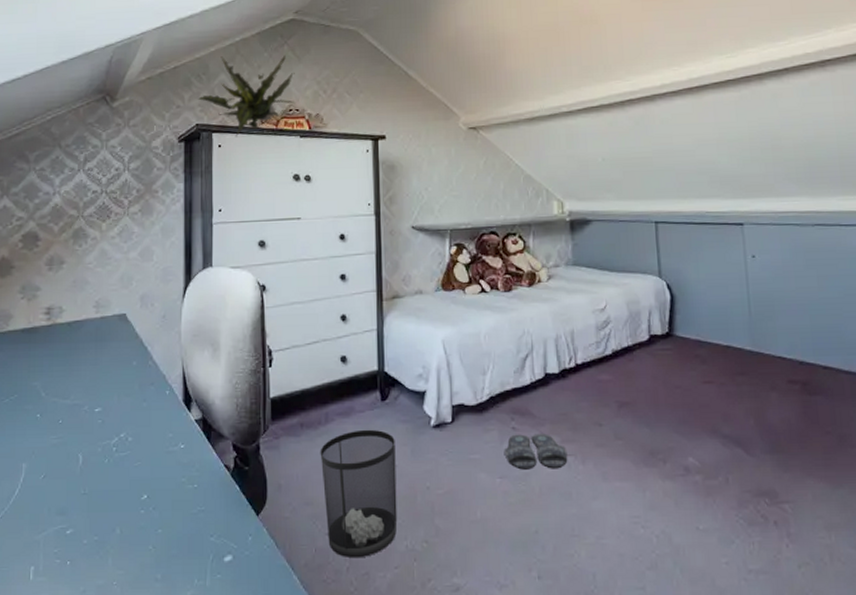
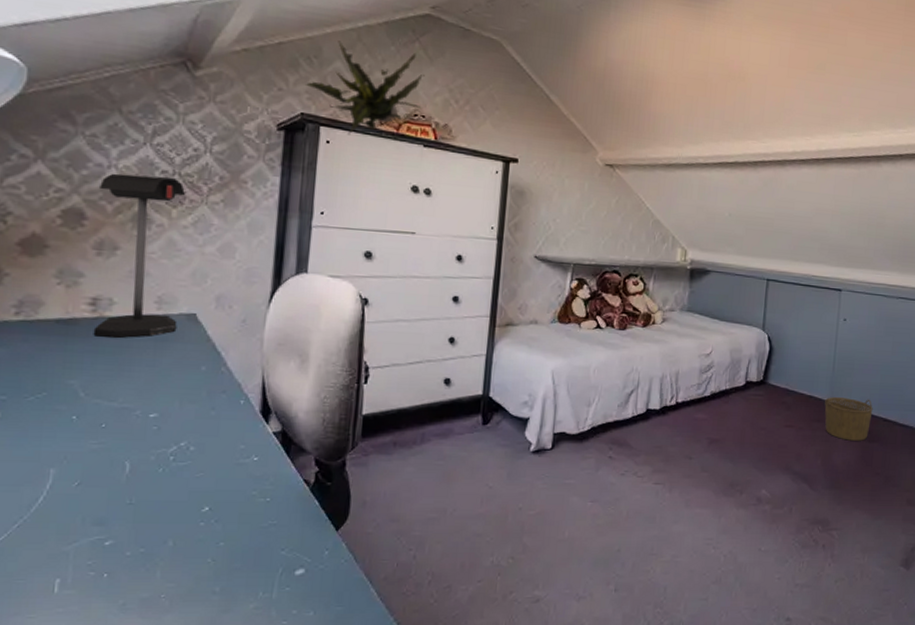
desk lamp: none [48,197,112,343] -> present [93,173,186,339]
waste bin: present [320,429,398,559] -> none [411,451,493,573]
slippers: present [504,433,568,470] -> none [598,463,657,496]
basket: none [746,344,808,395] -> present [824,396,873,441]

